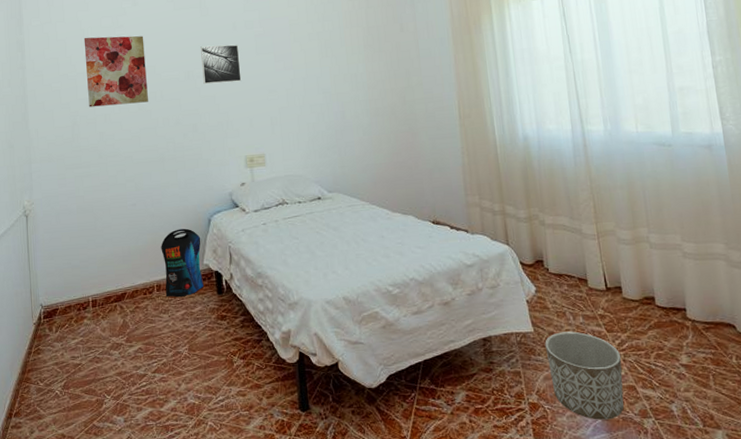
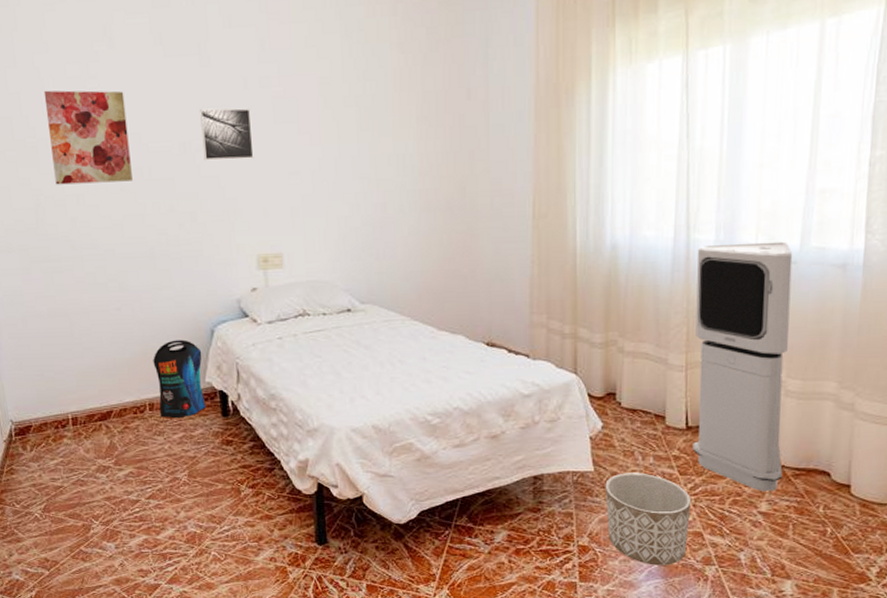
air purifier: none [591,129,695,345] -> present [692,241,793,491]

